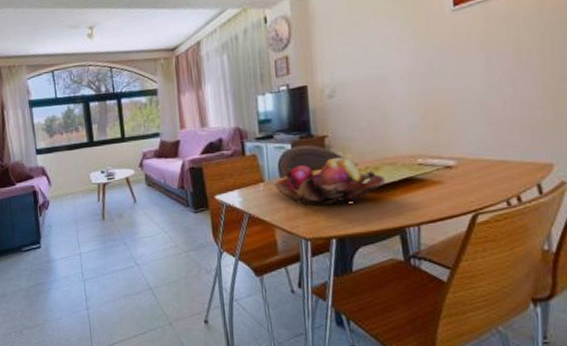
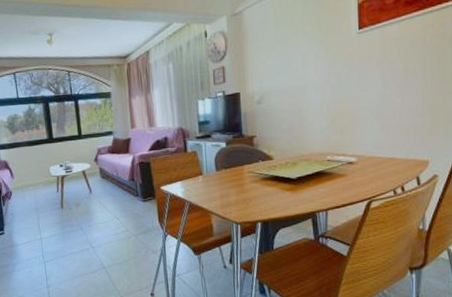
fruit basket: present [273,157,386,205] -> none [210,154,302,194]

